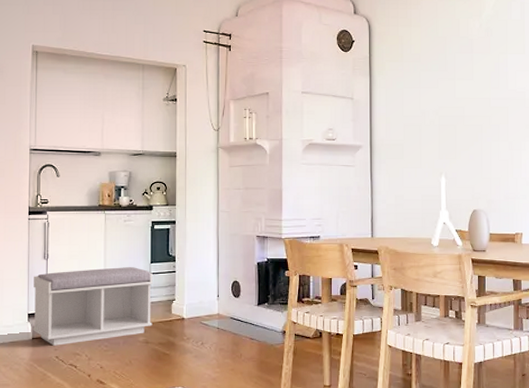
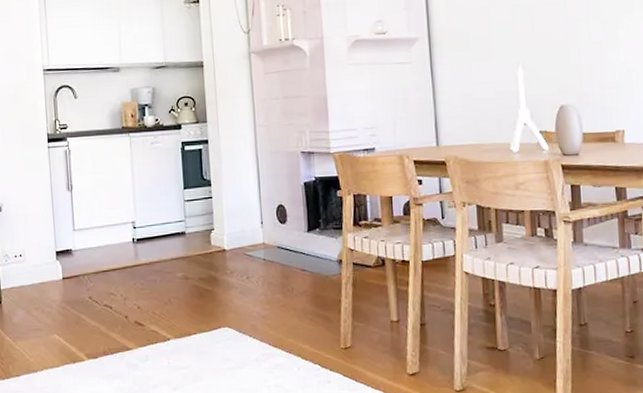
bench: present [32,267,153,346] -> none [59,194,191,286]

